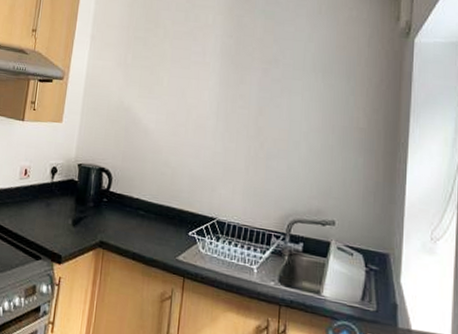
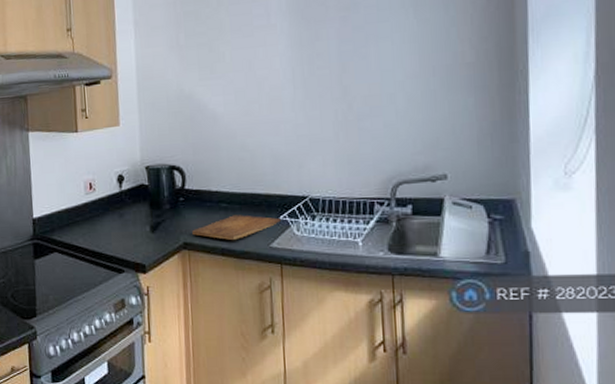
cutting board: none [109,223,189,247] -> present [192,215,281,240]

